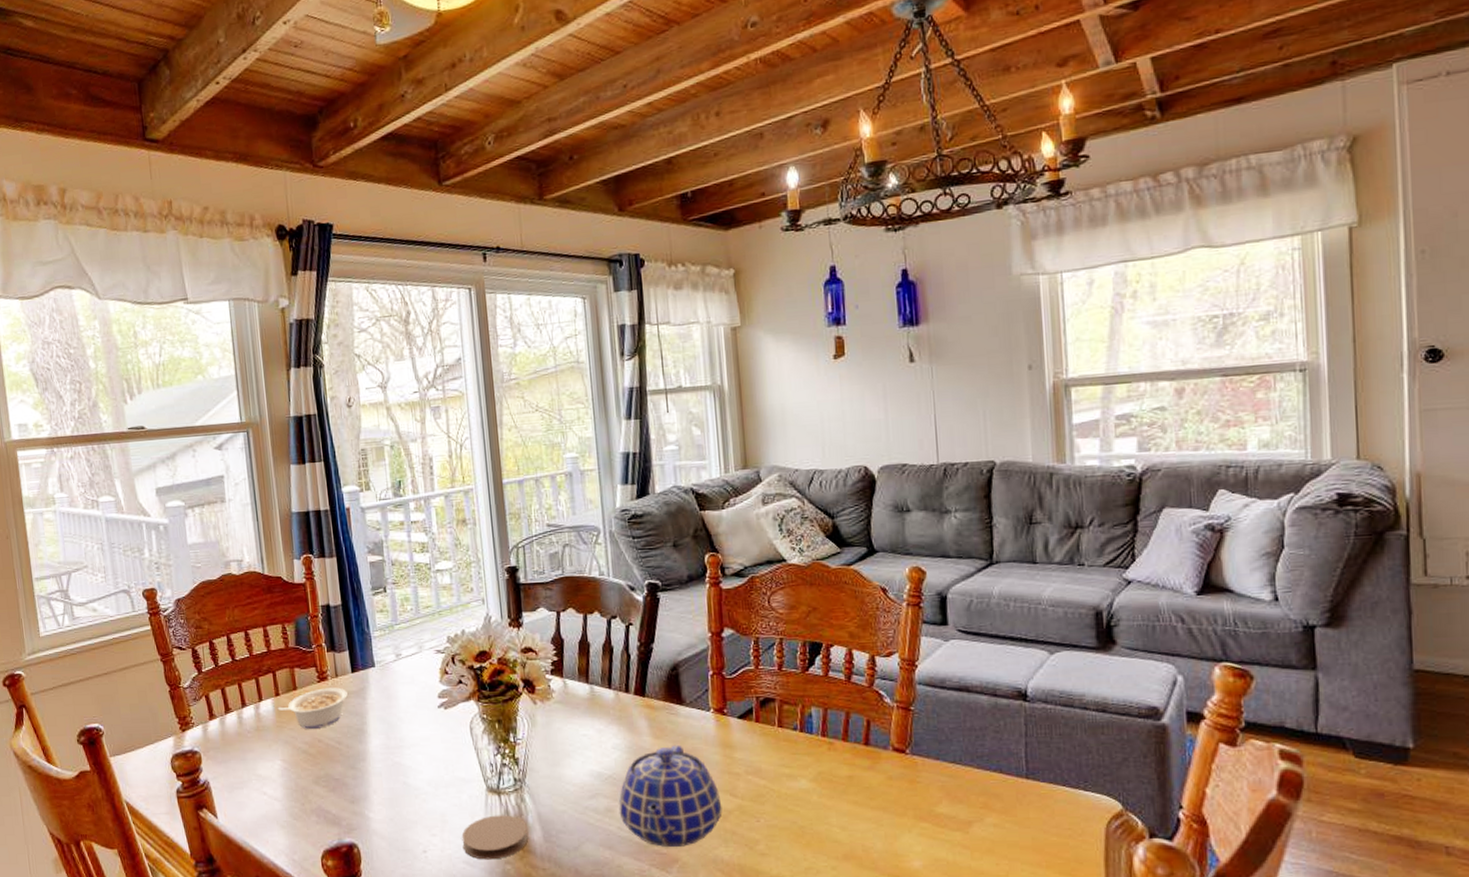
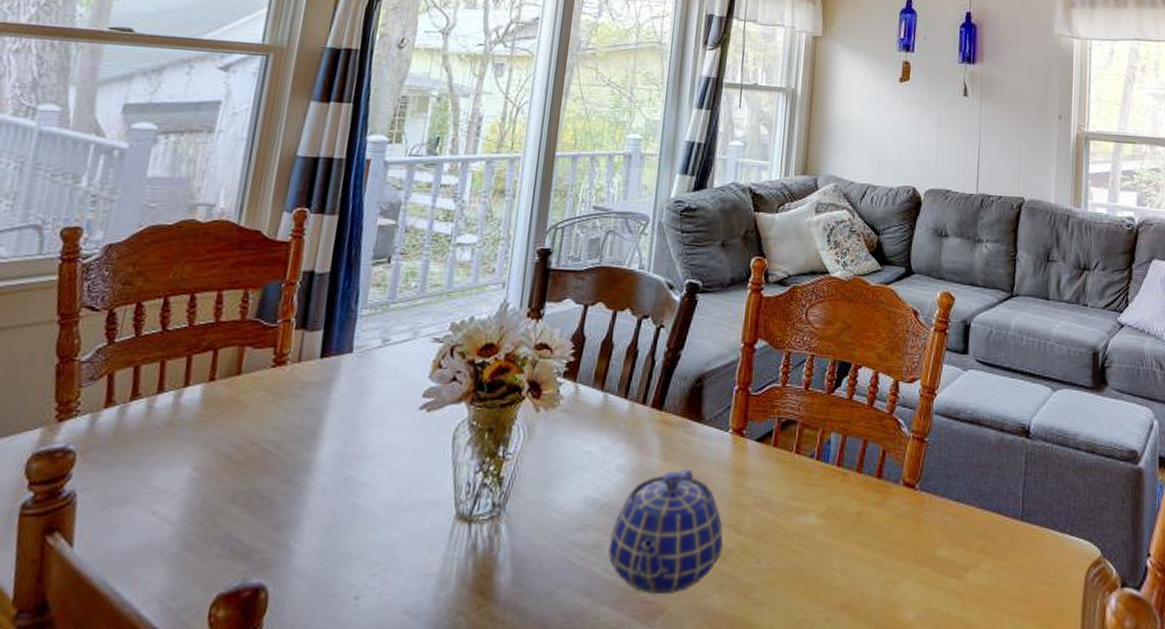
legume: present [276,687,348,730] -> none [205,375,308,429]
coaster: present [461,815,528,860] -> none [407,550,495,609]

